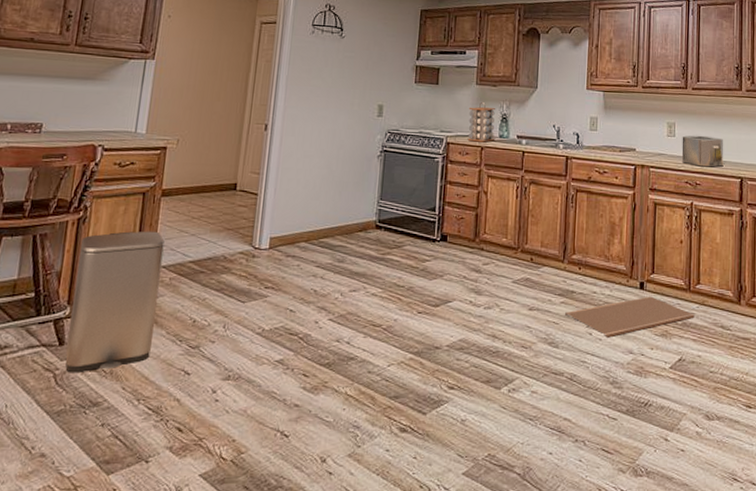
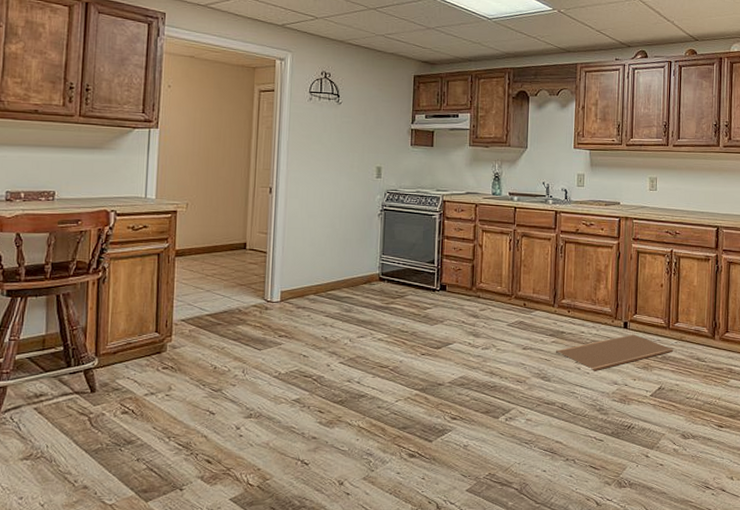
pedal bin: present [65,231,165,374] -> none [98,288,182,416]
spice rack: present [467,101,496,143] -> none [462,161,489,200]
toaster: present [681,135,724,168] -> none [662,188,702,219]

